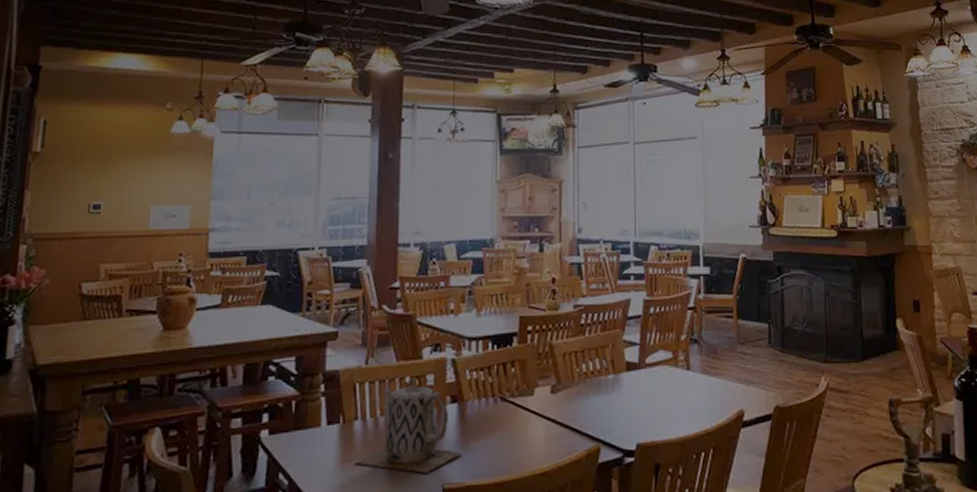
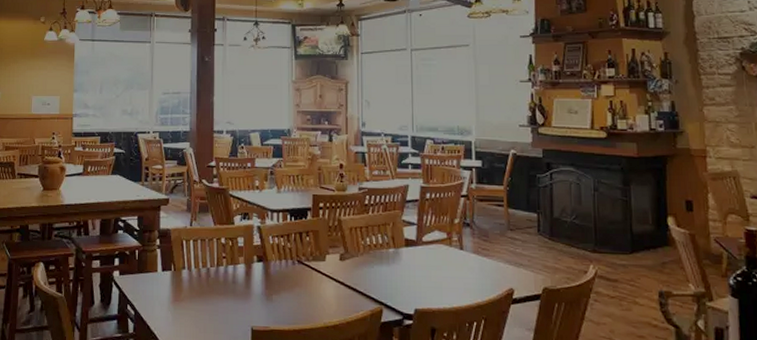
teapot: present [355,377,462,473] -> none [183,239,267,316]

